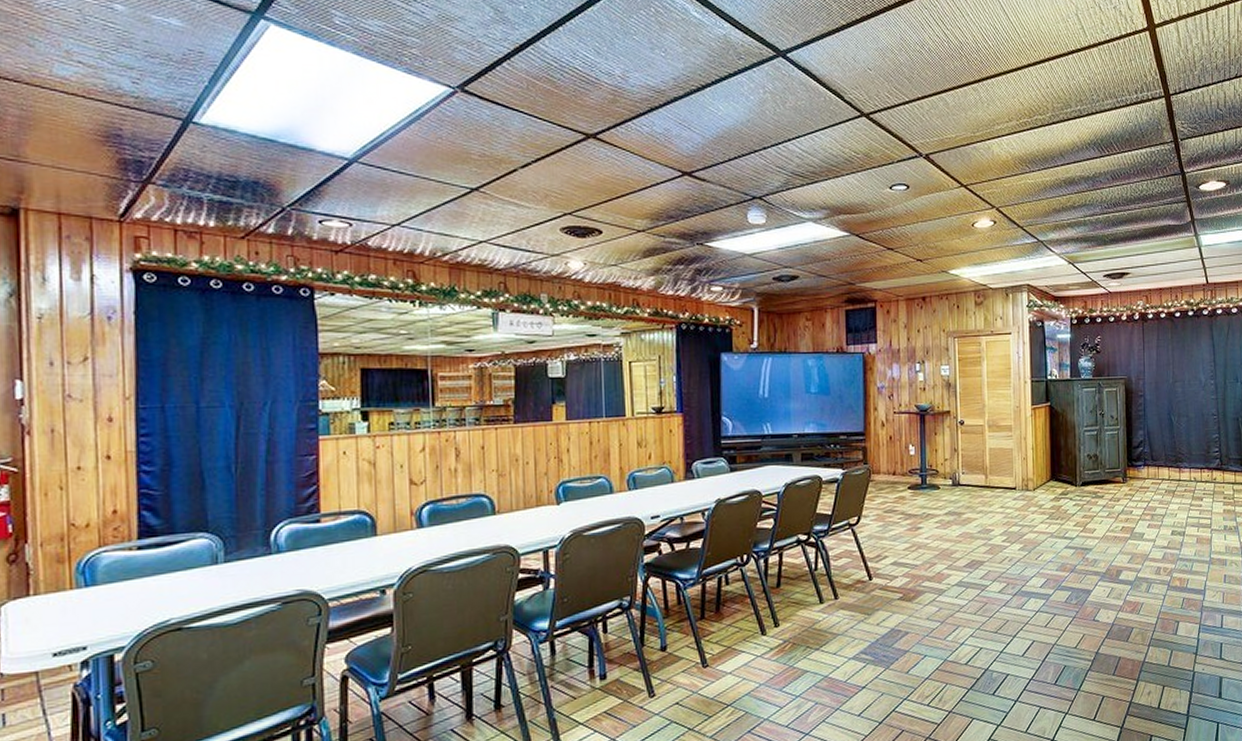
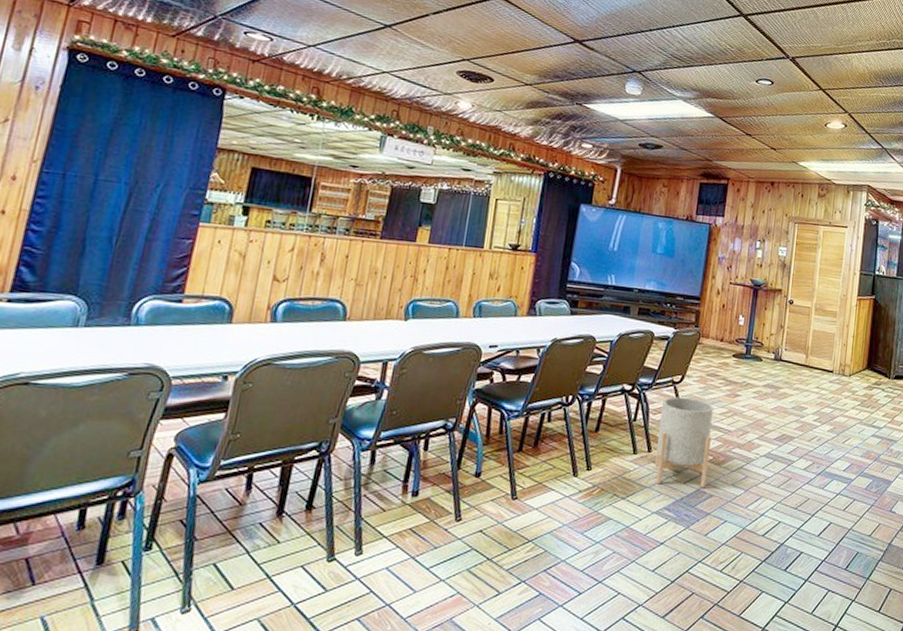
planter: none [842,538,900,630] -> present [655,396,714,488]

